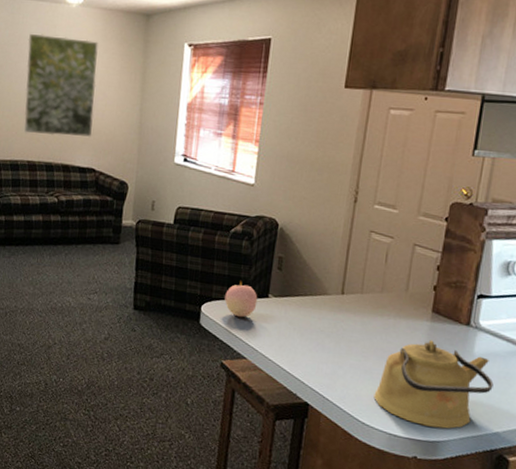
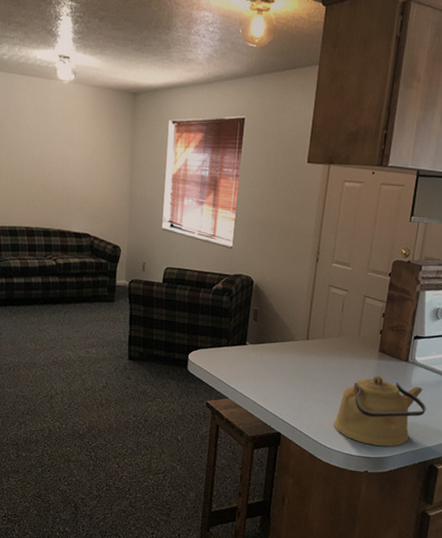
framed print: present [24,33,98,138] -> none [21,107,90,206]
apple: present [224,280,258,318] -> none [209,331,237,363]

